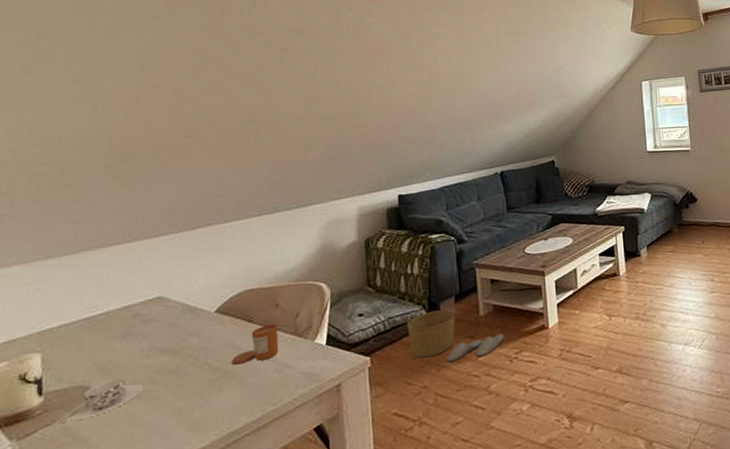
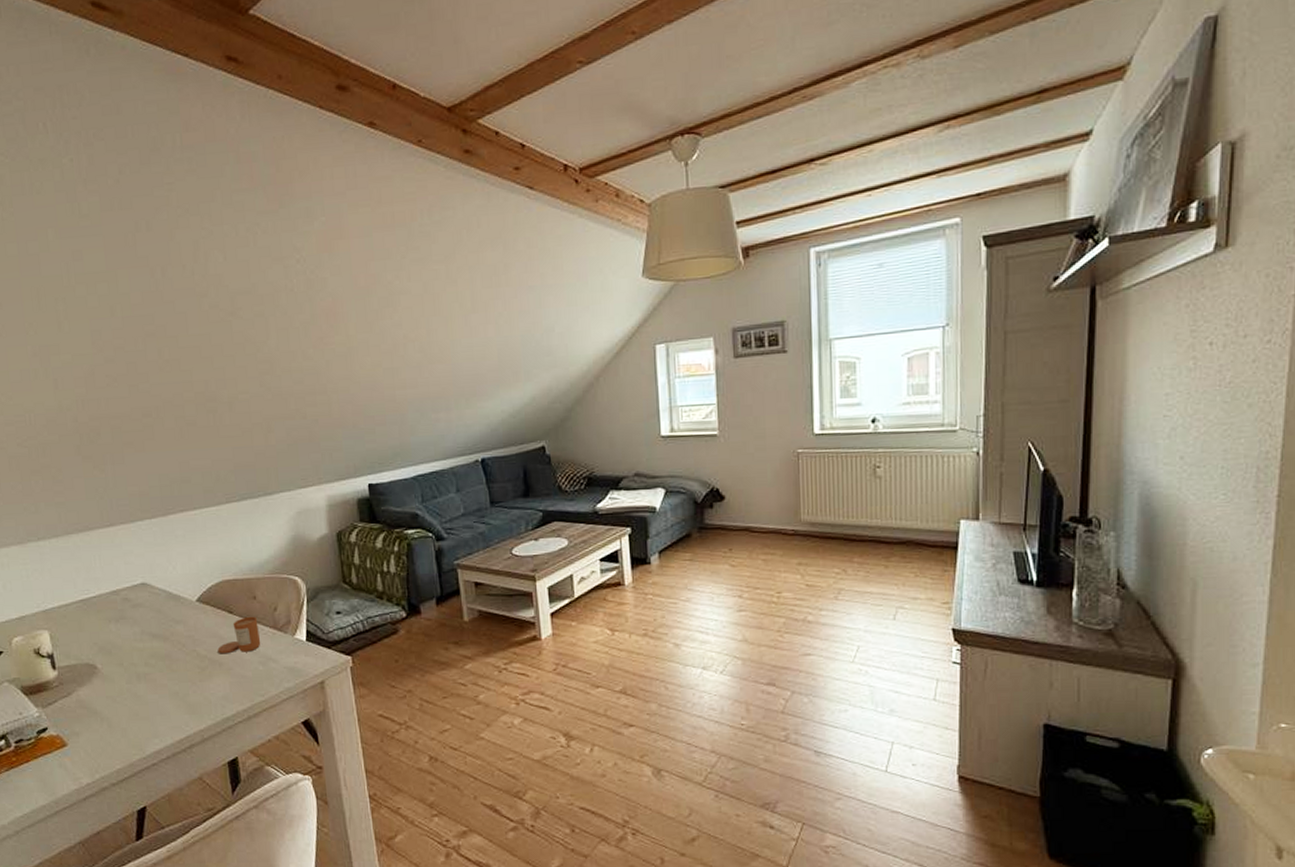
teacup: present [58,377,144,425] -> none [73,658,141,697]
basket: present [406,309,455,358] -> none [386,612,438,662]
slippers: present [446,334,504,362] -> none [429,642,492,668]

